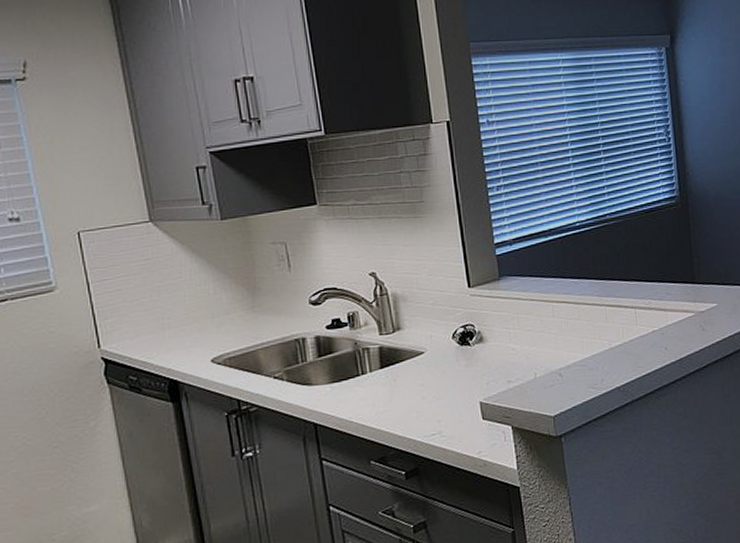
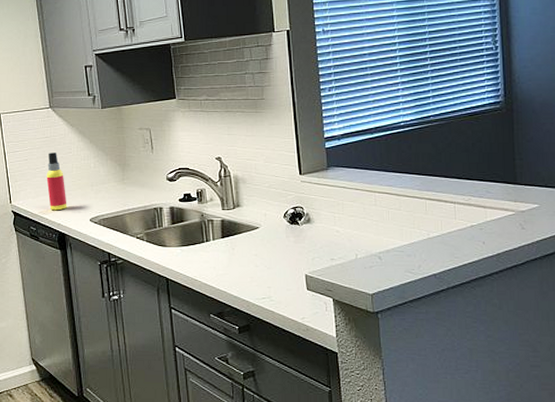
spray bottle: none [148,278,180,353] -> present [46,153,67,211]

